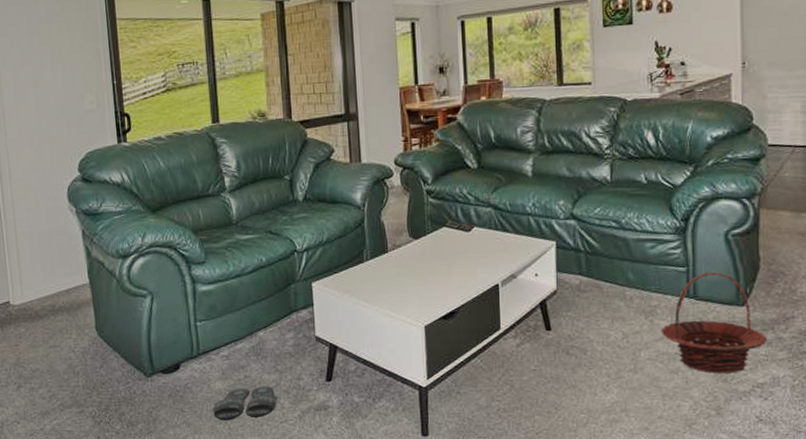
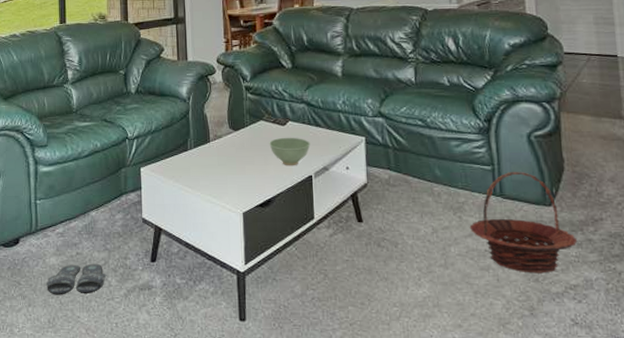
bowl: none [453,244,497,274] -> present [269,137,311,165]

